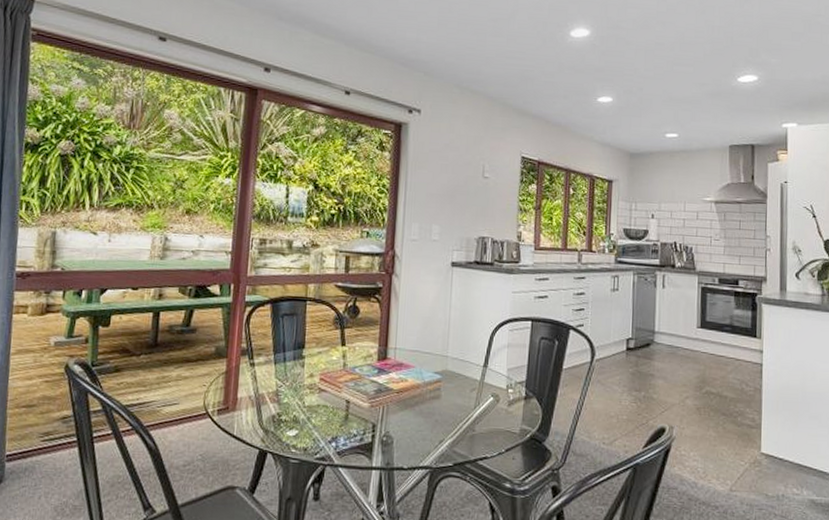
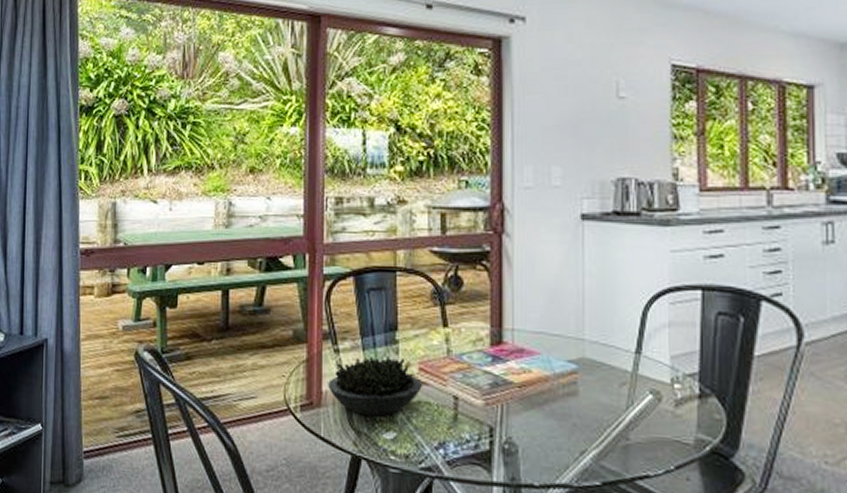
succulent plant: none [243,368,323,418] -> present [328,355,423,416]

